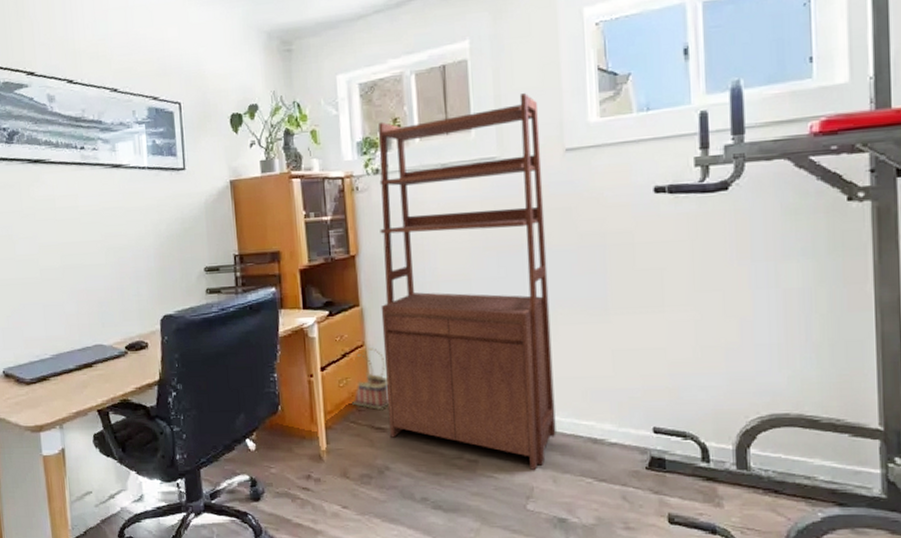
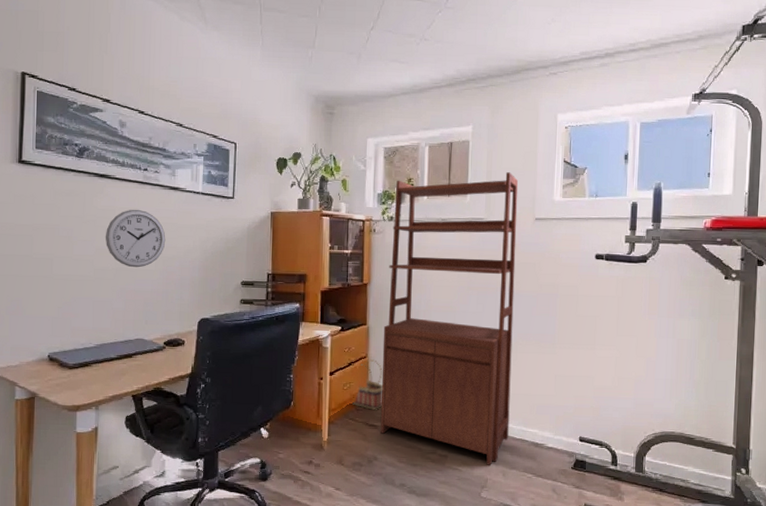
wall clock: none [47,195,114,264] -> present [105,209,166,268]

